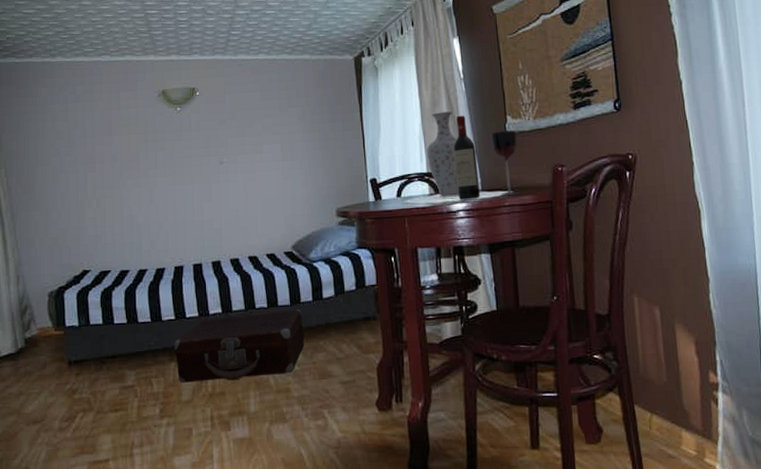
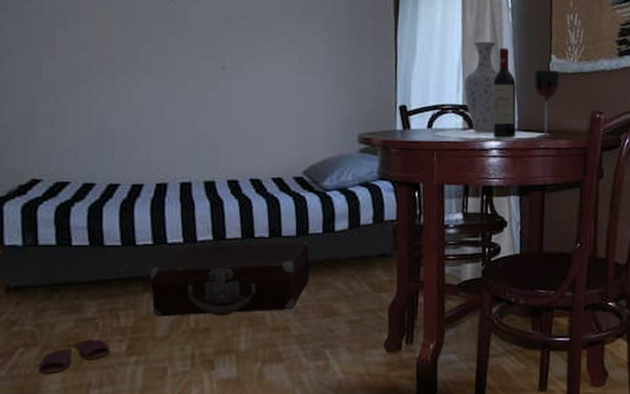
slippers: none [94,404,147,435] -> present [38,339,110,374]

